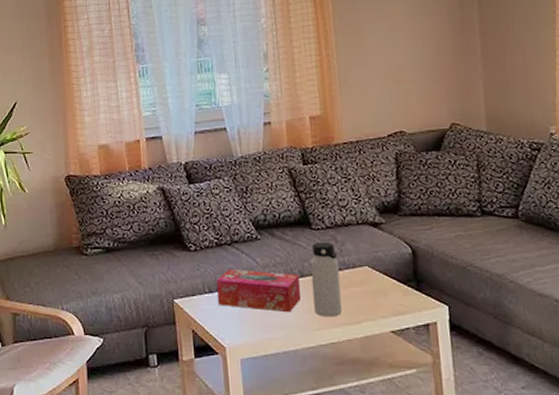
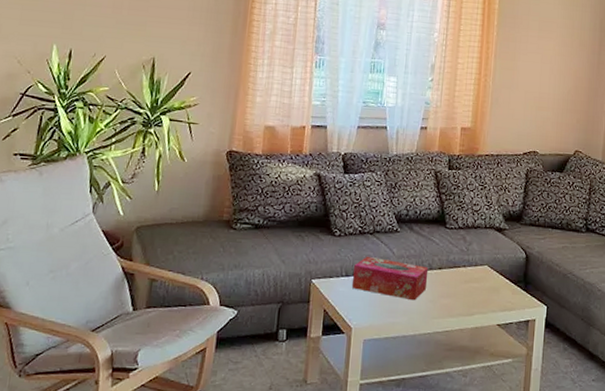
water bottle: present [310,241,342,317] -> none [436,240,464,308]

